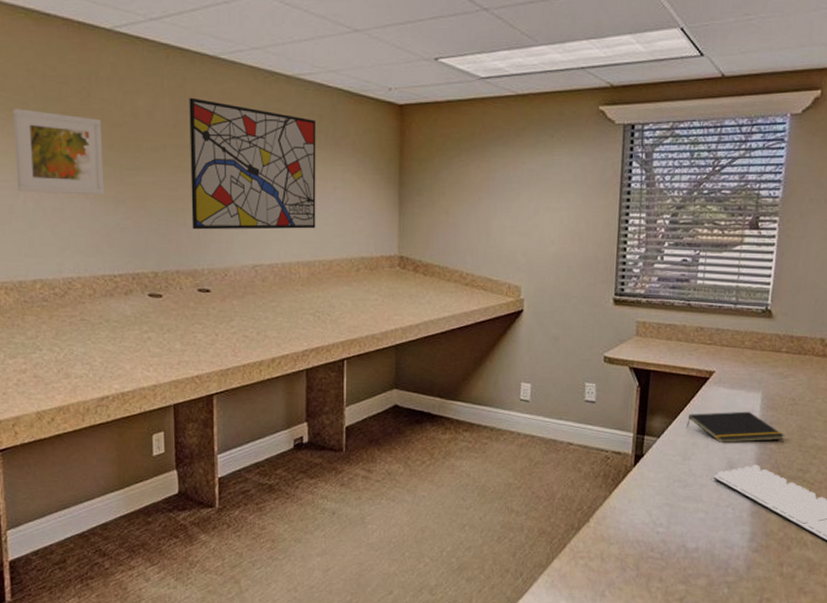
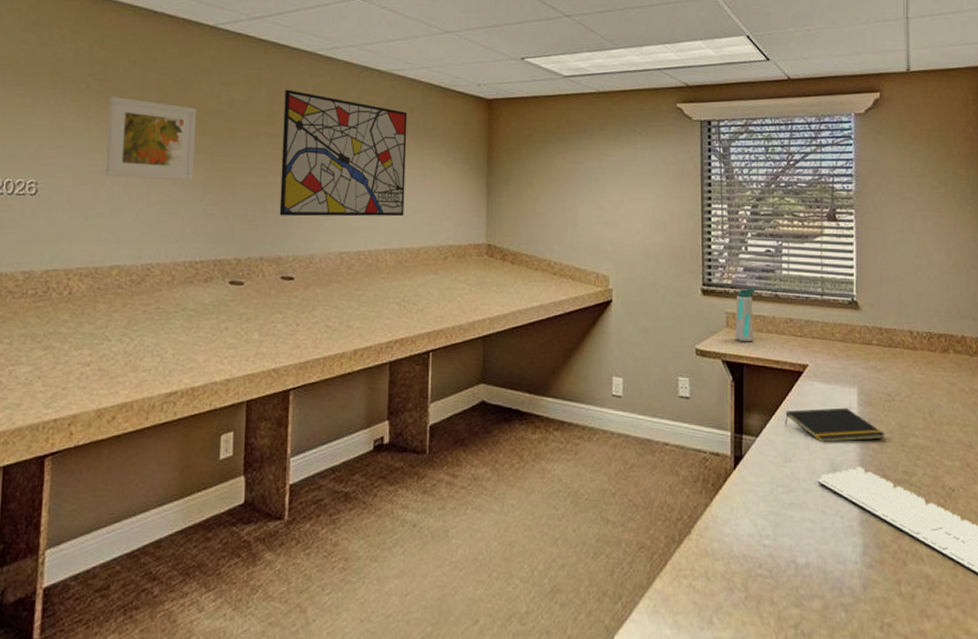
water bottle: none [644,297,669,350] -> present [735,288,756,342]

